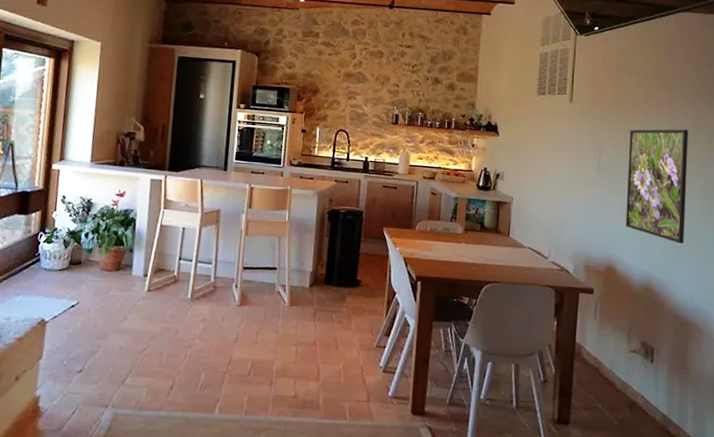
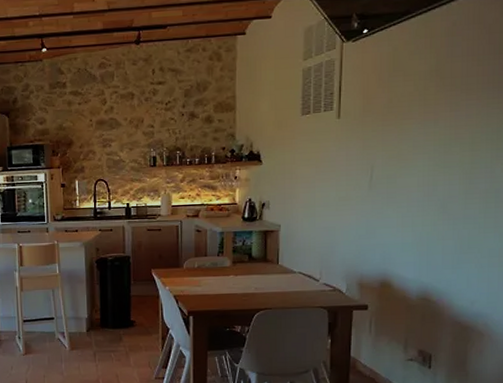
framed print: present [626,129,688,244] -> none [401,130,471,251]

